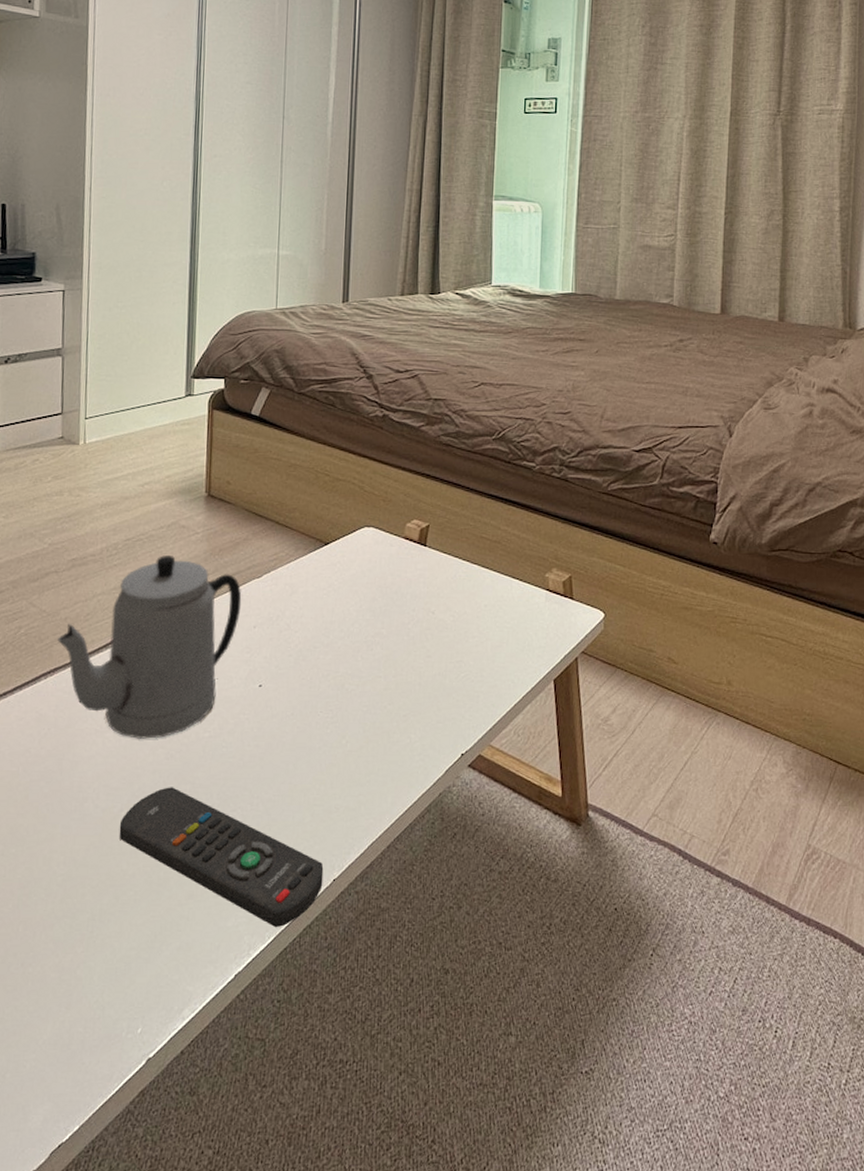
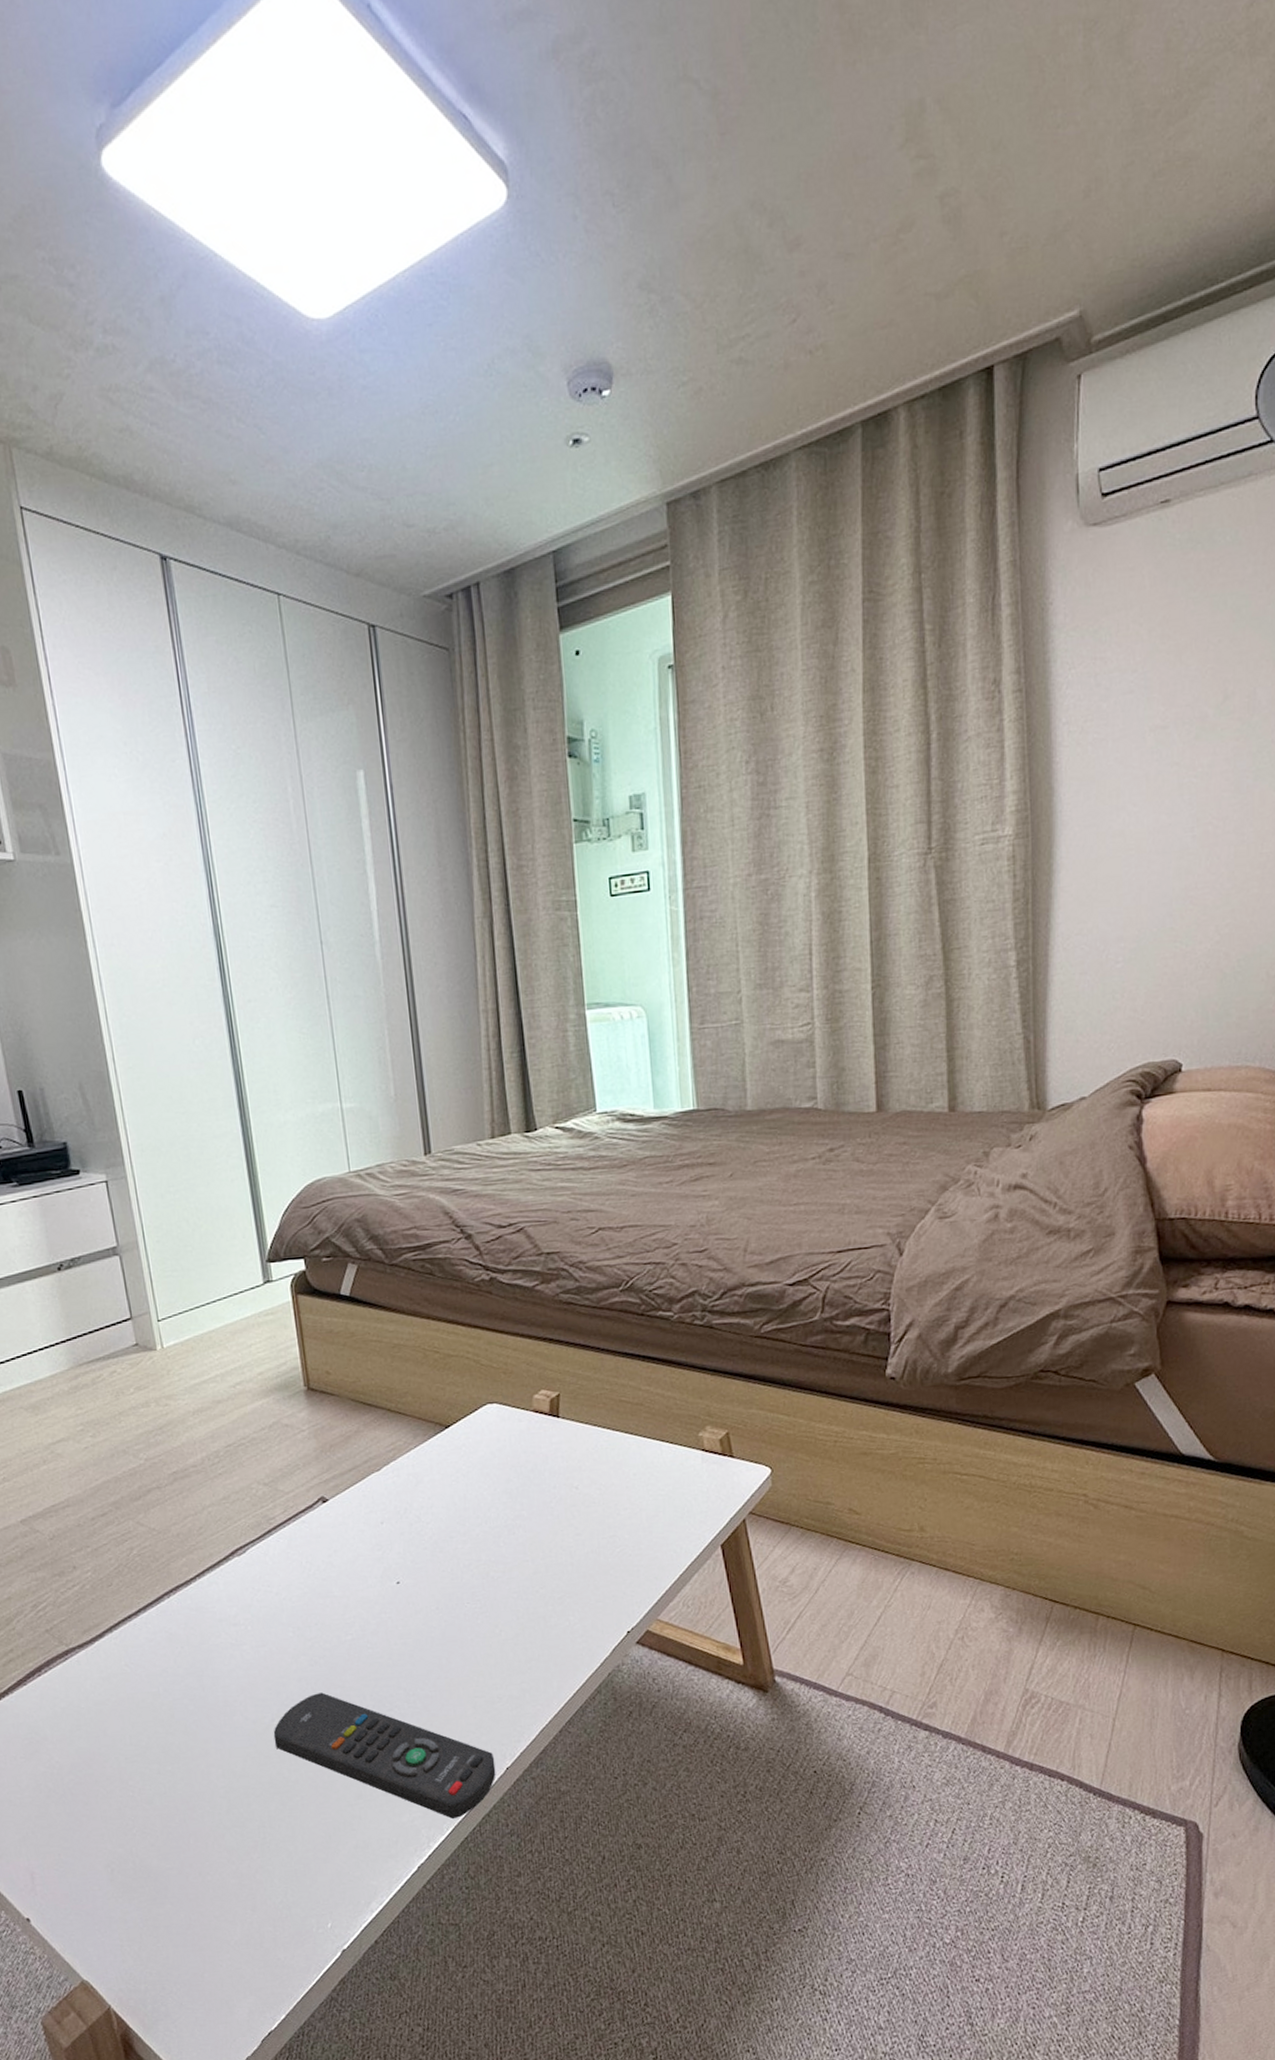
teapot: present [58,555,242,739] -> none [173,1457,364,1649]

